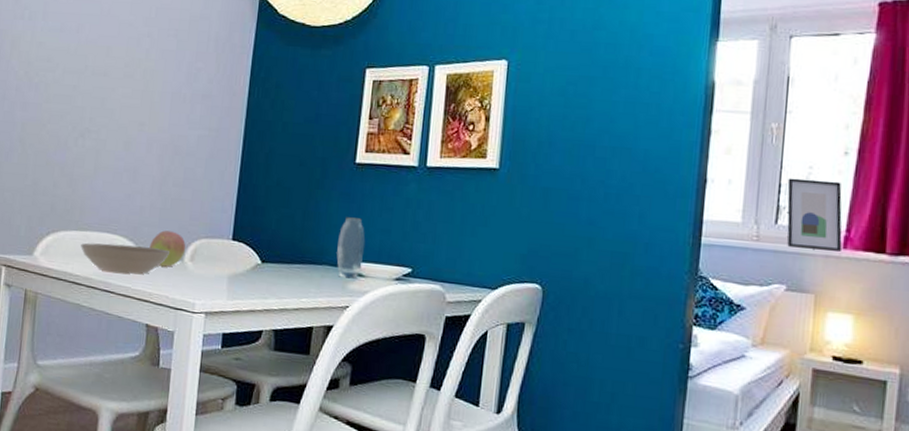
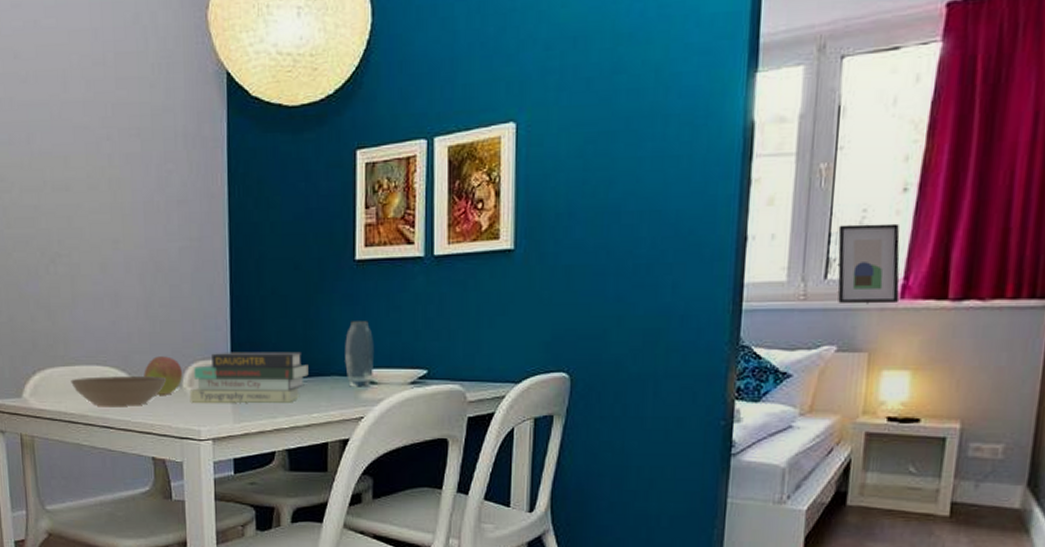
books: none [189,232,303,286] -> present [189,351,309,403]

